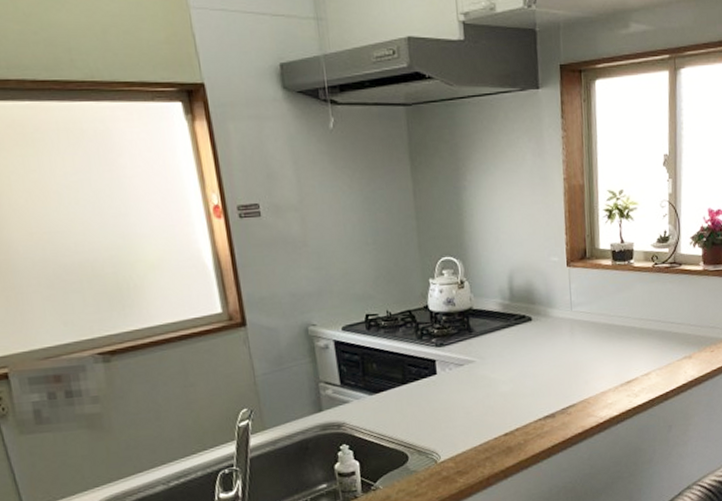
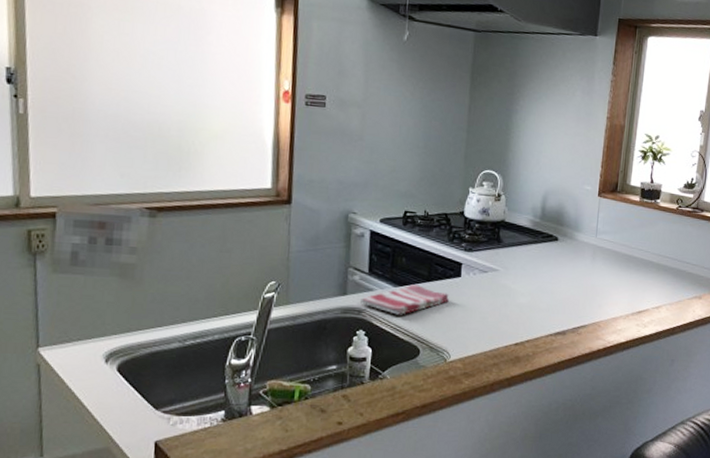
dish towel: none [338,389,429,424] -> present [360,284,449,315]

